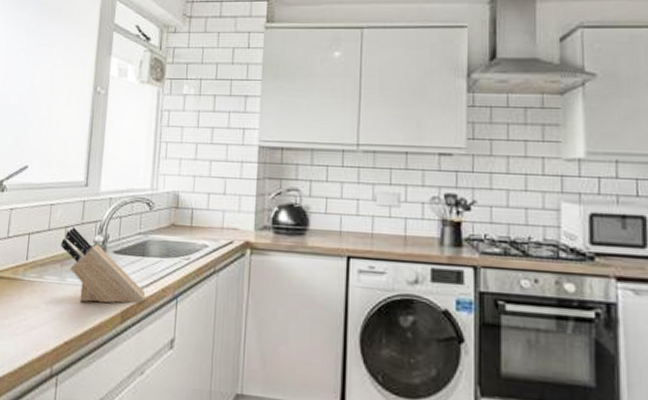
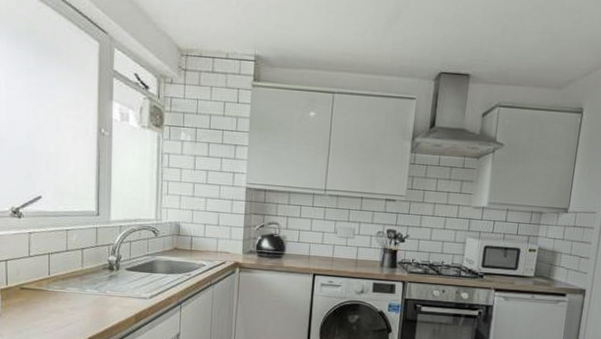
knife block: present [61,227,146,303] -> none [79,248,155,308]

